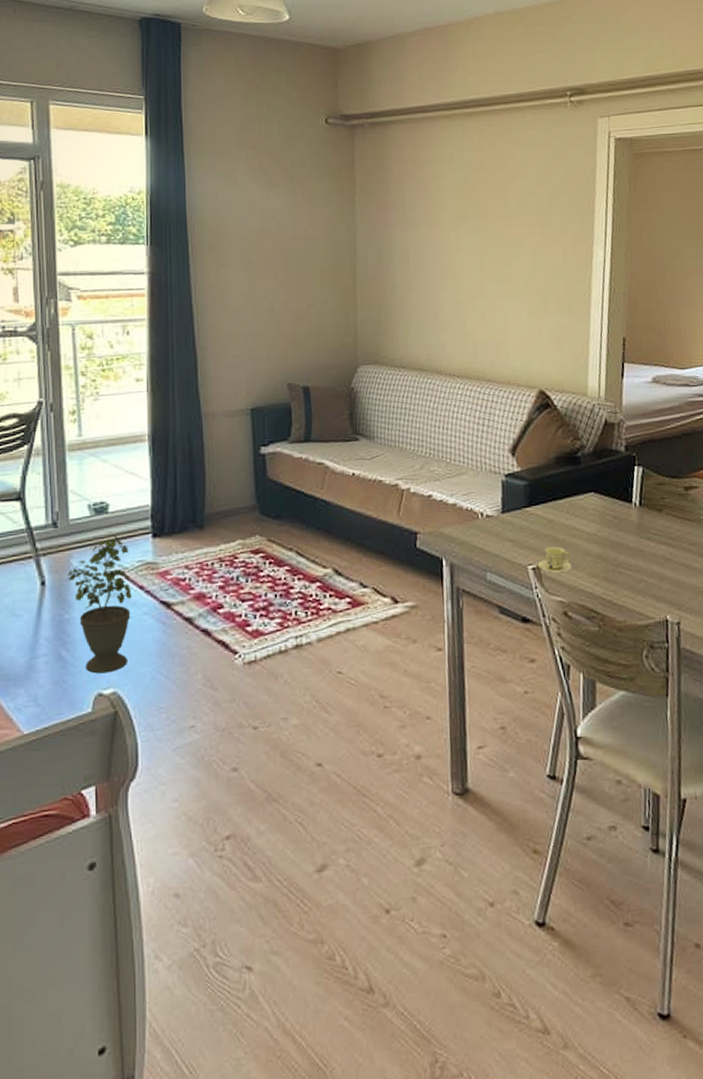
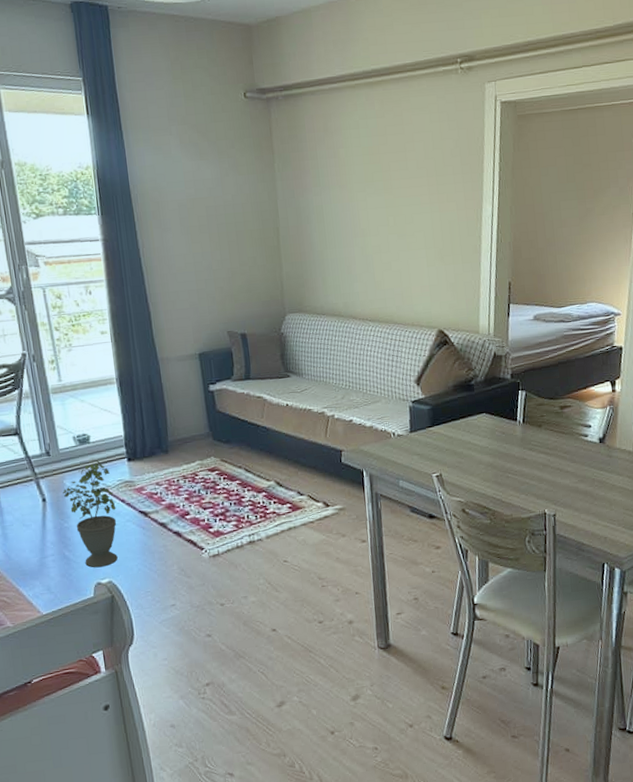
cup and saucer: present [537,546,572,573] -> none [440,458,469,479]

